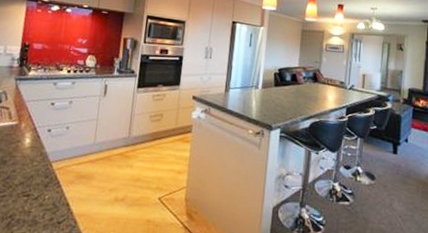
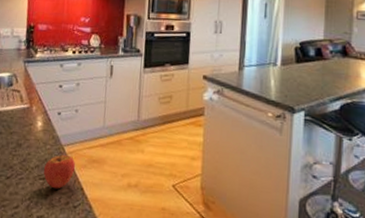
fruit: none [28,167,63,206] -> present [43,150,75,189]

